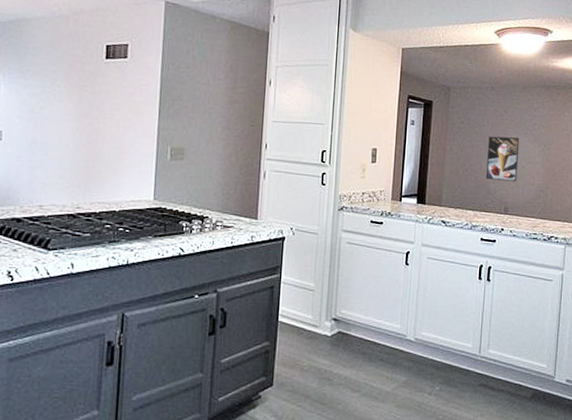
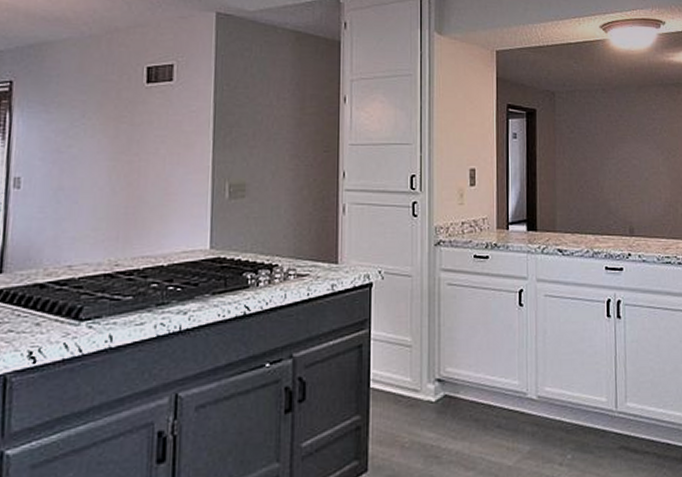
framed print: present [486,136,520,182] -> none [604,144,641,197]

